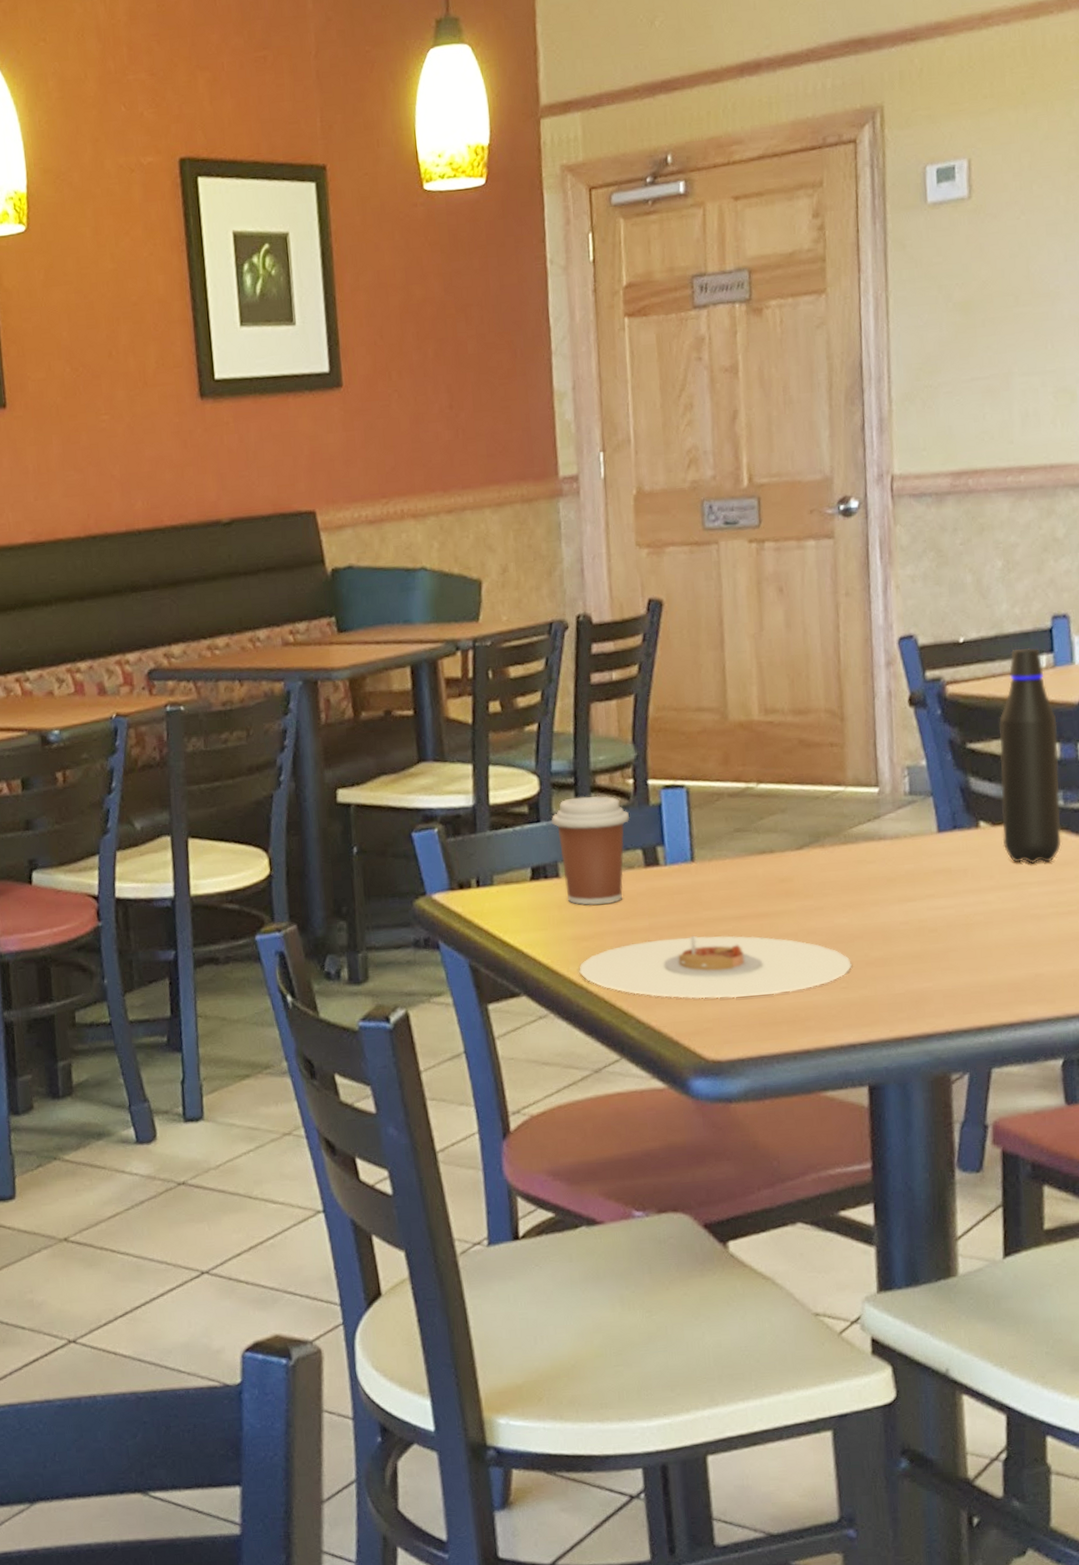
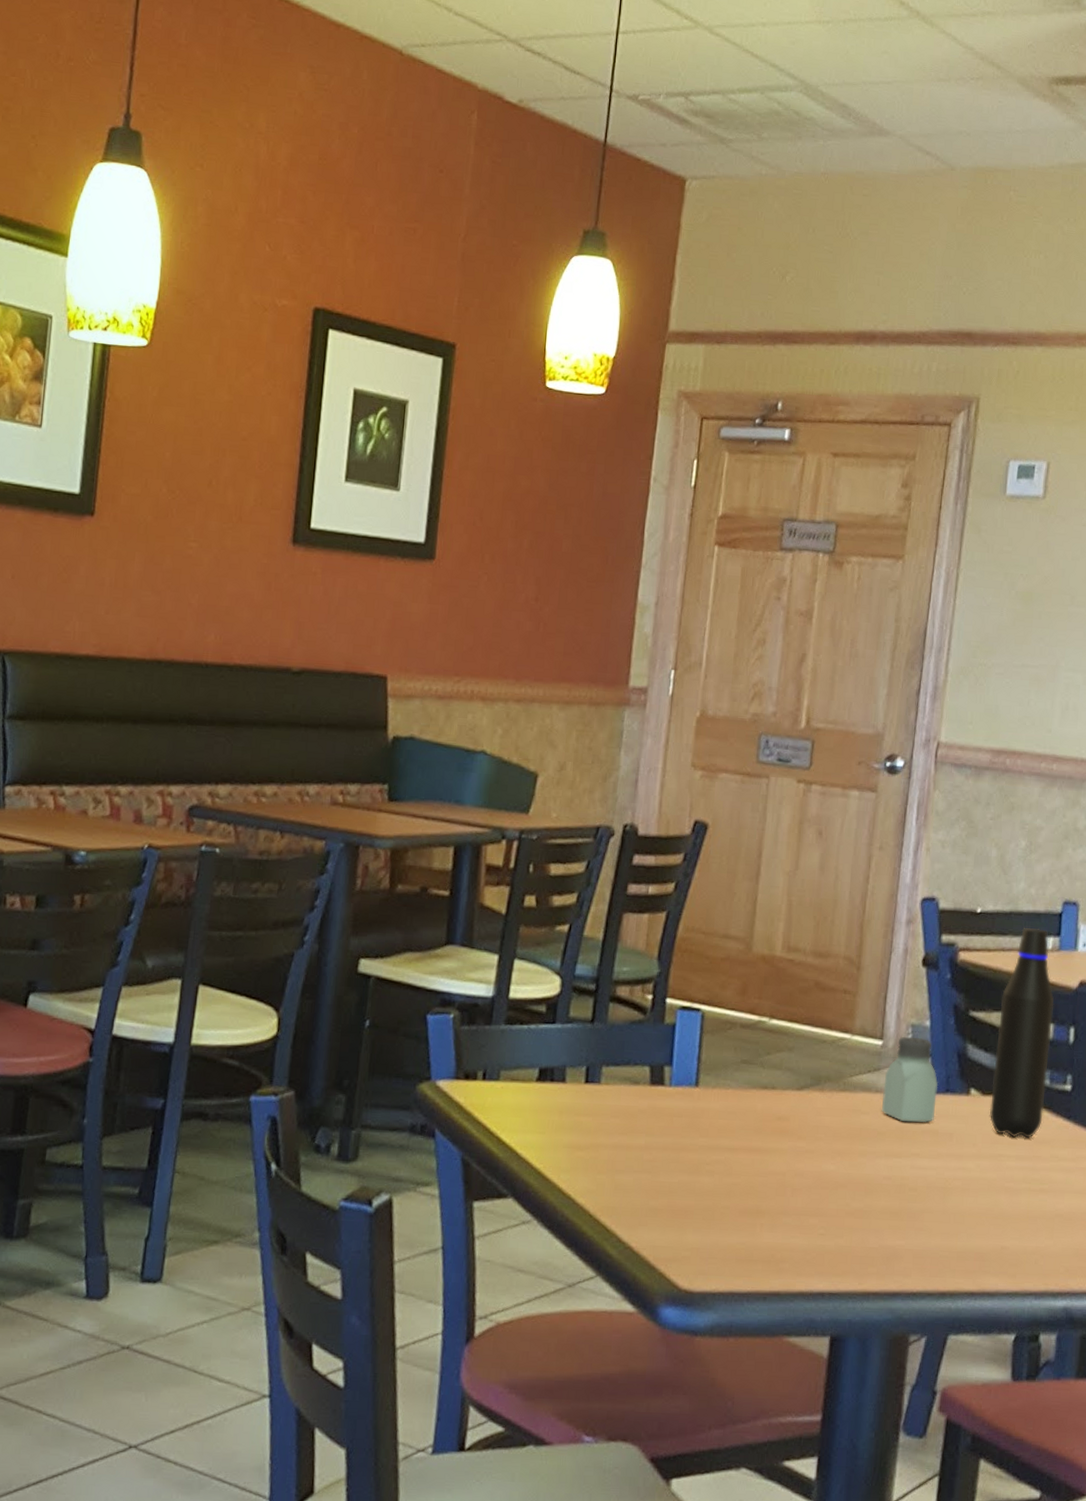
coffee cup: present [551,795,630,906] -> none [566,1004,644,1116]
plate: present [579,935,852,999] -> none [569,1159,832,1232]
saltshaker: none [886,778,946,866] -> present [882,1036,939,1123]

